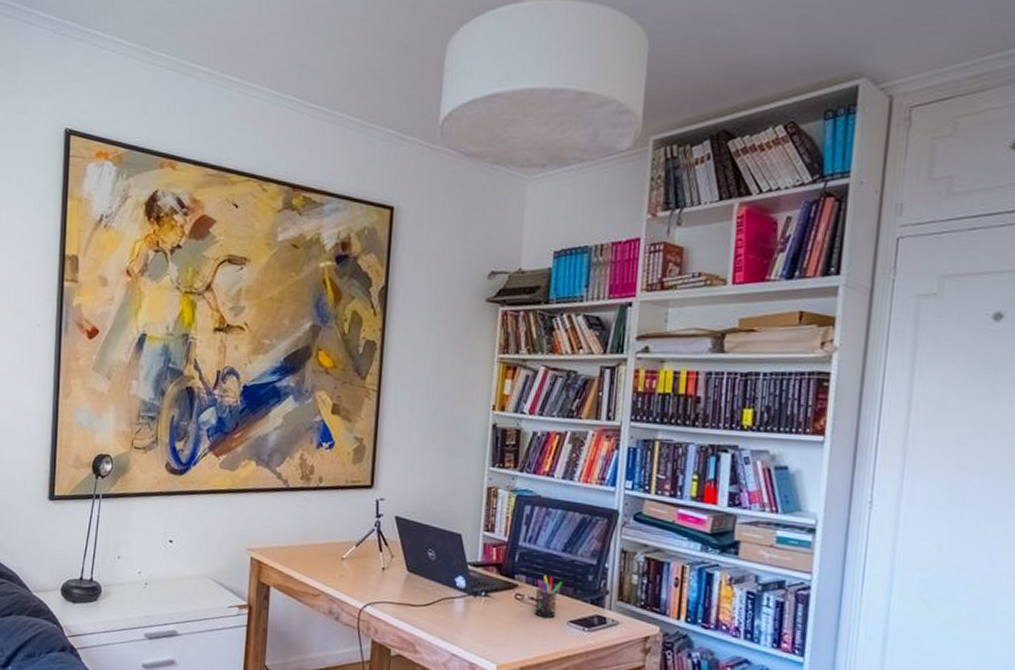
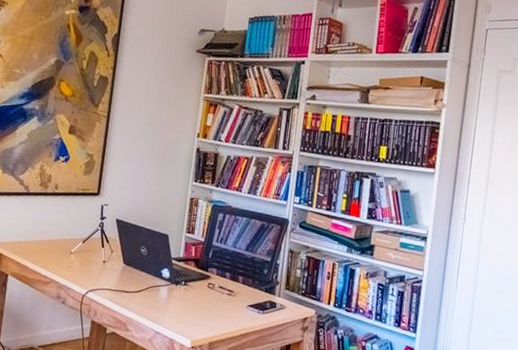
pen holder: present [534,575,562,619] -> none [221,268,244,303]

